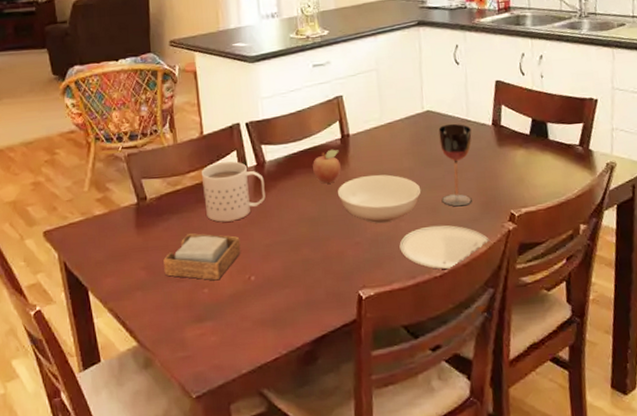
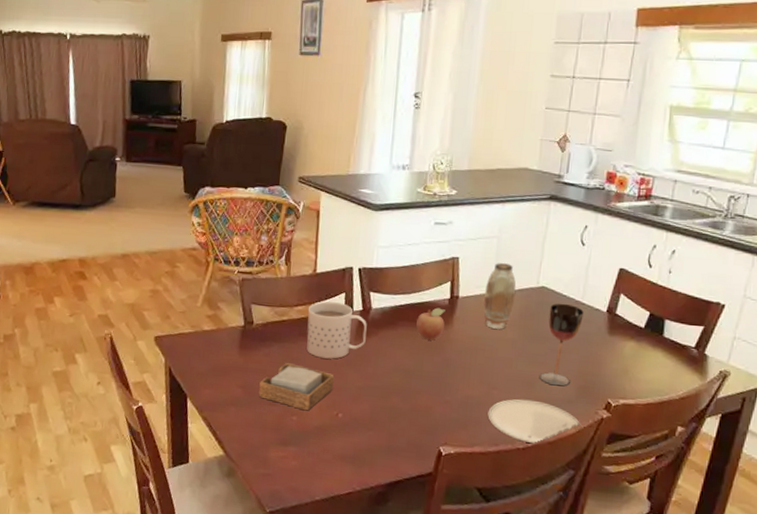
bowl: present [337,174,421,224] -> none [436,339,521,388]
vase: none [373,94,404,161] -> present [484,263,517,329]

